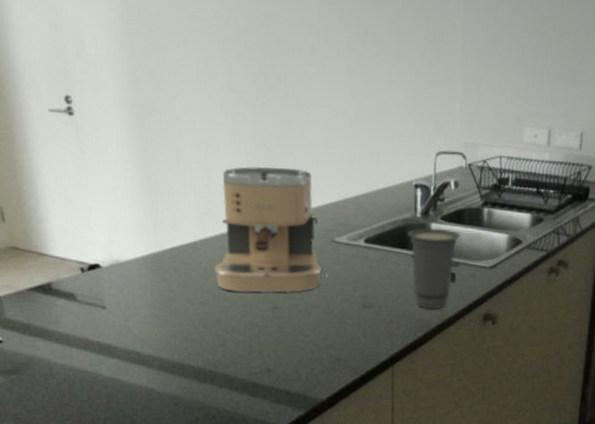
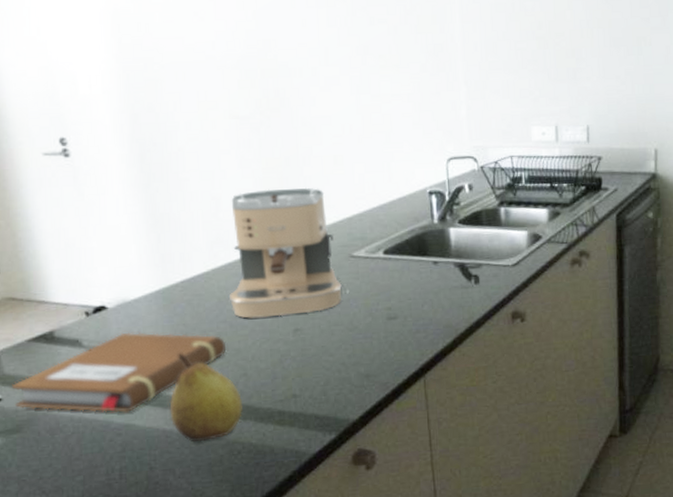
notebook: none [12,291,209,367] -> present [12,332,226,413]
fruit: none [152,317,219,402] -> present [169,353,242,442]
cup: present [407,228,461,309] -> none [426,232,481,314]

